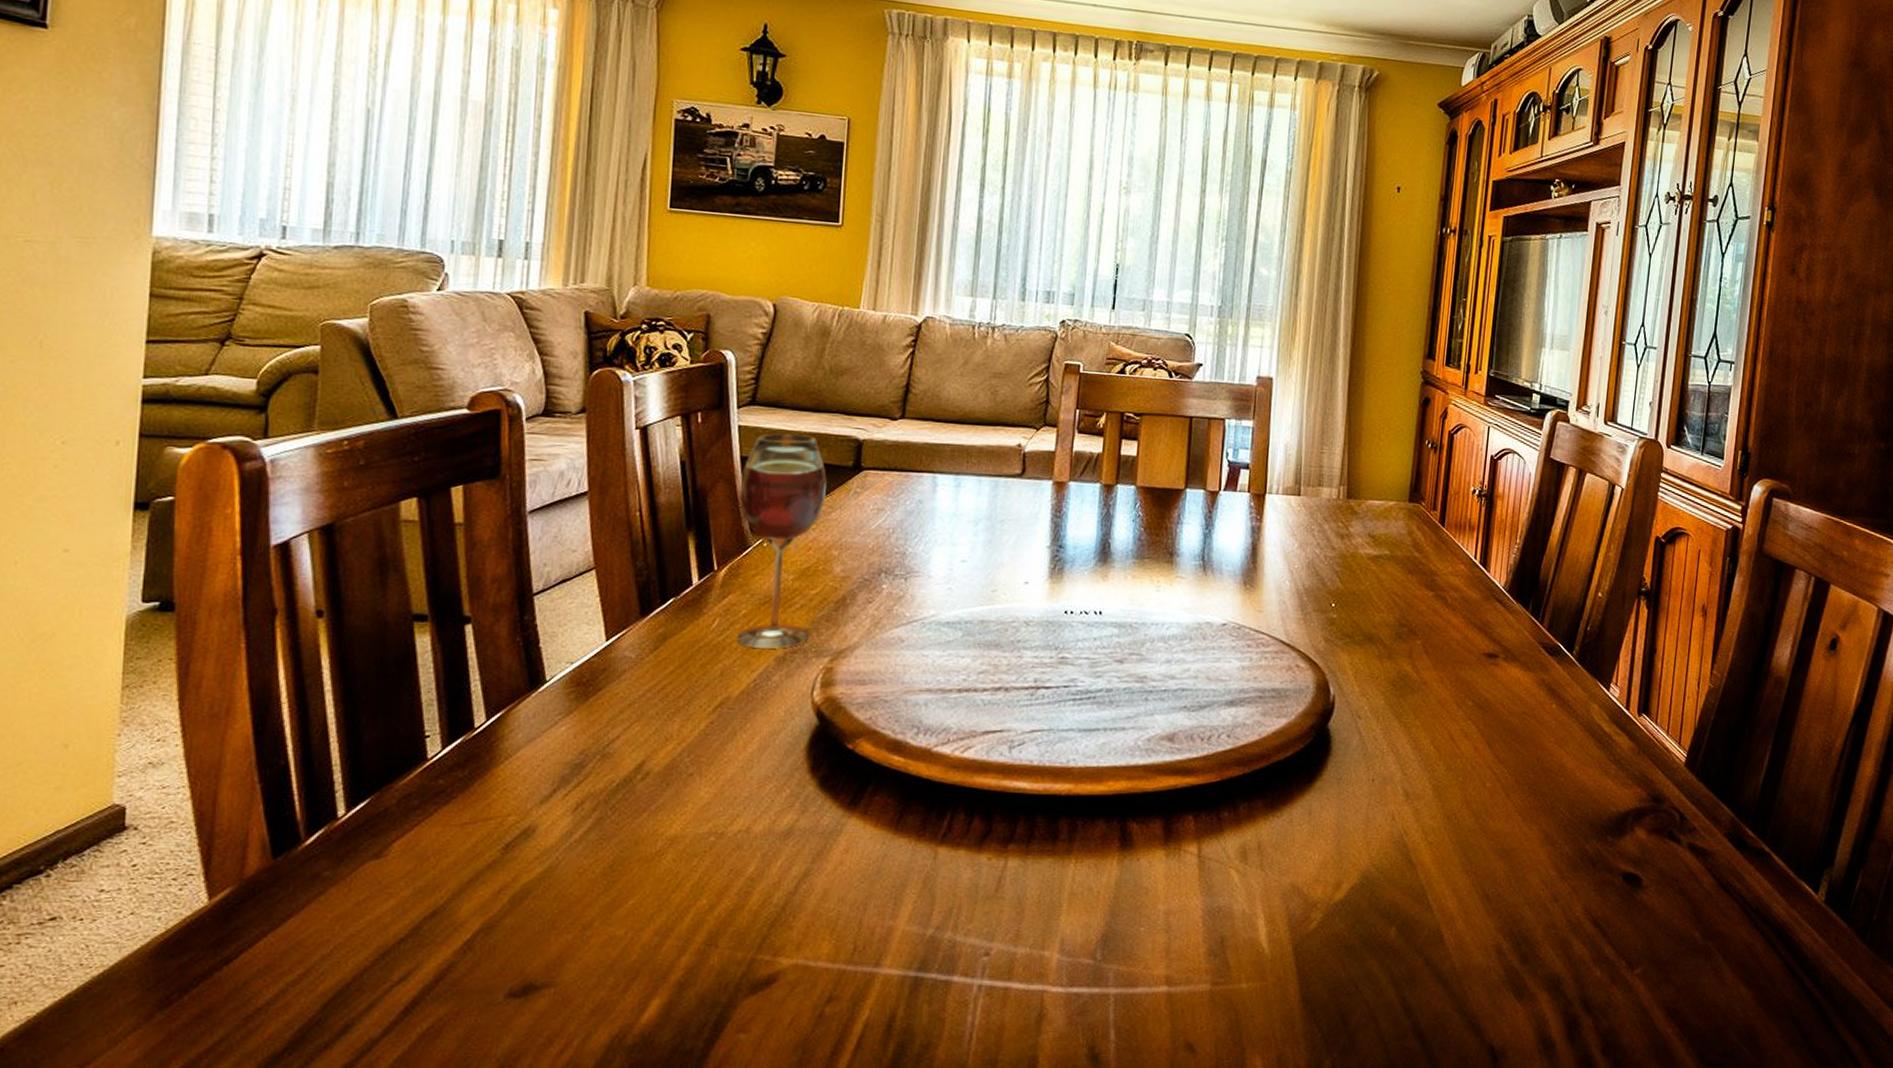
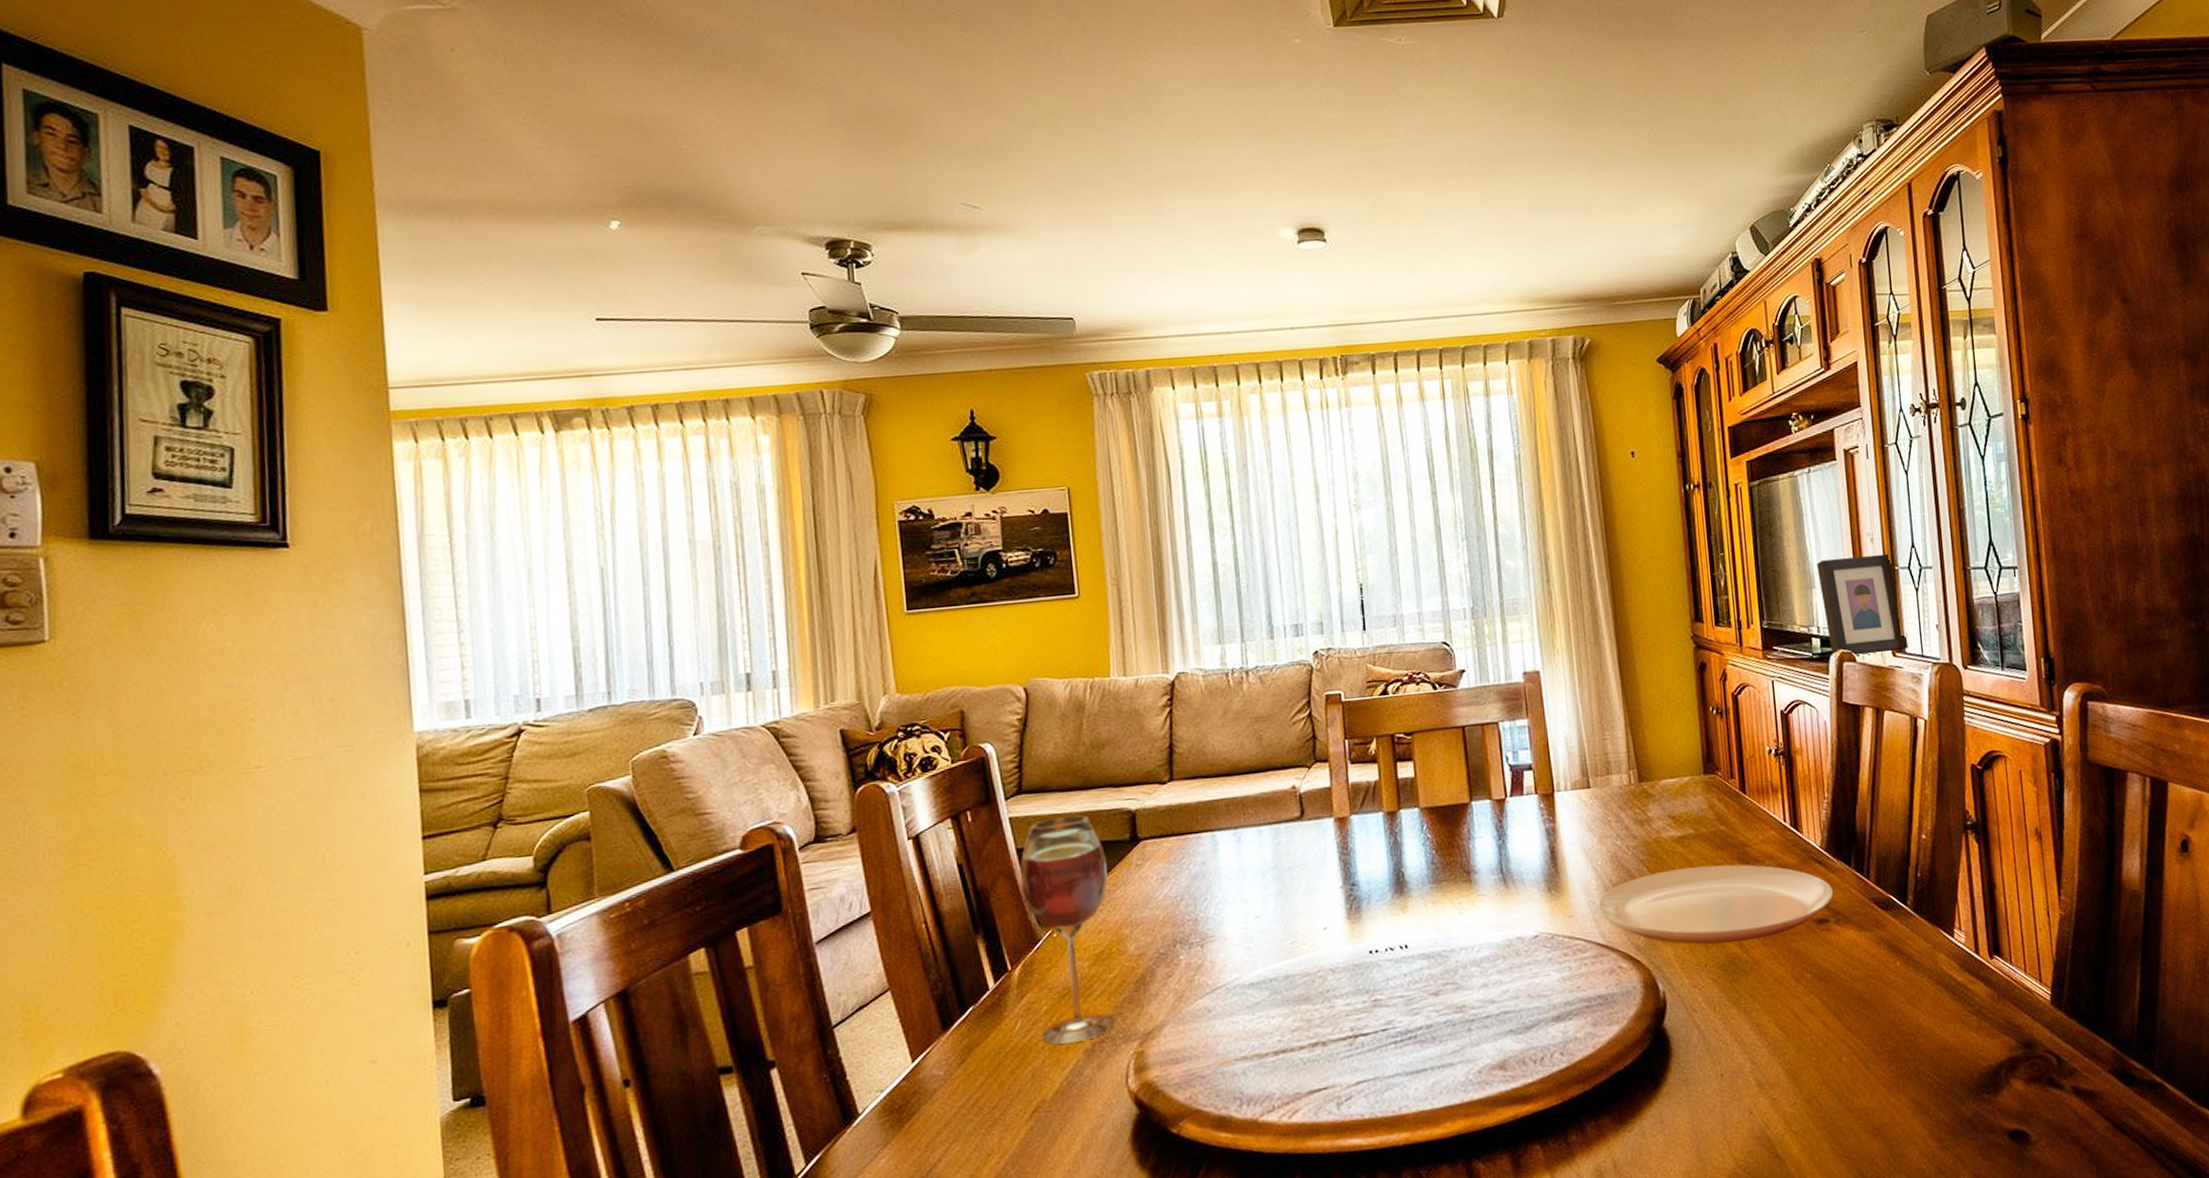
plate: none [1287,584,1507,662] -> present [1598,864,1833,944]
picture frame: none [1548,322,1622,421] -> present [1817,553,1908,656]

